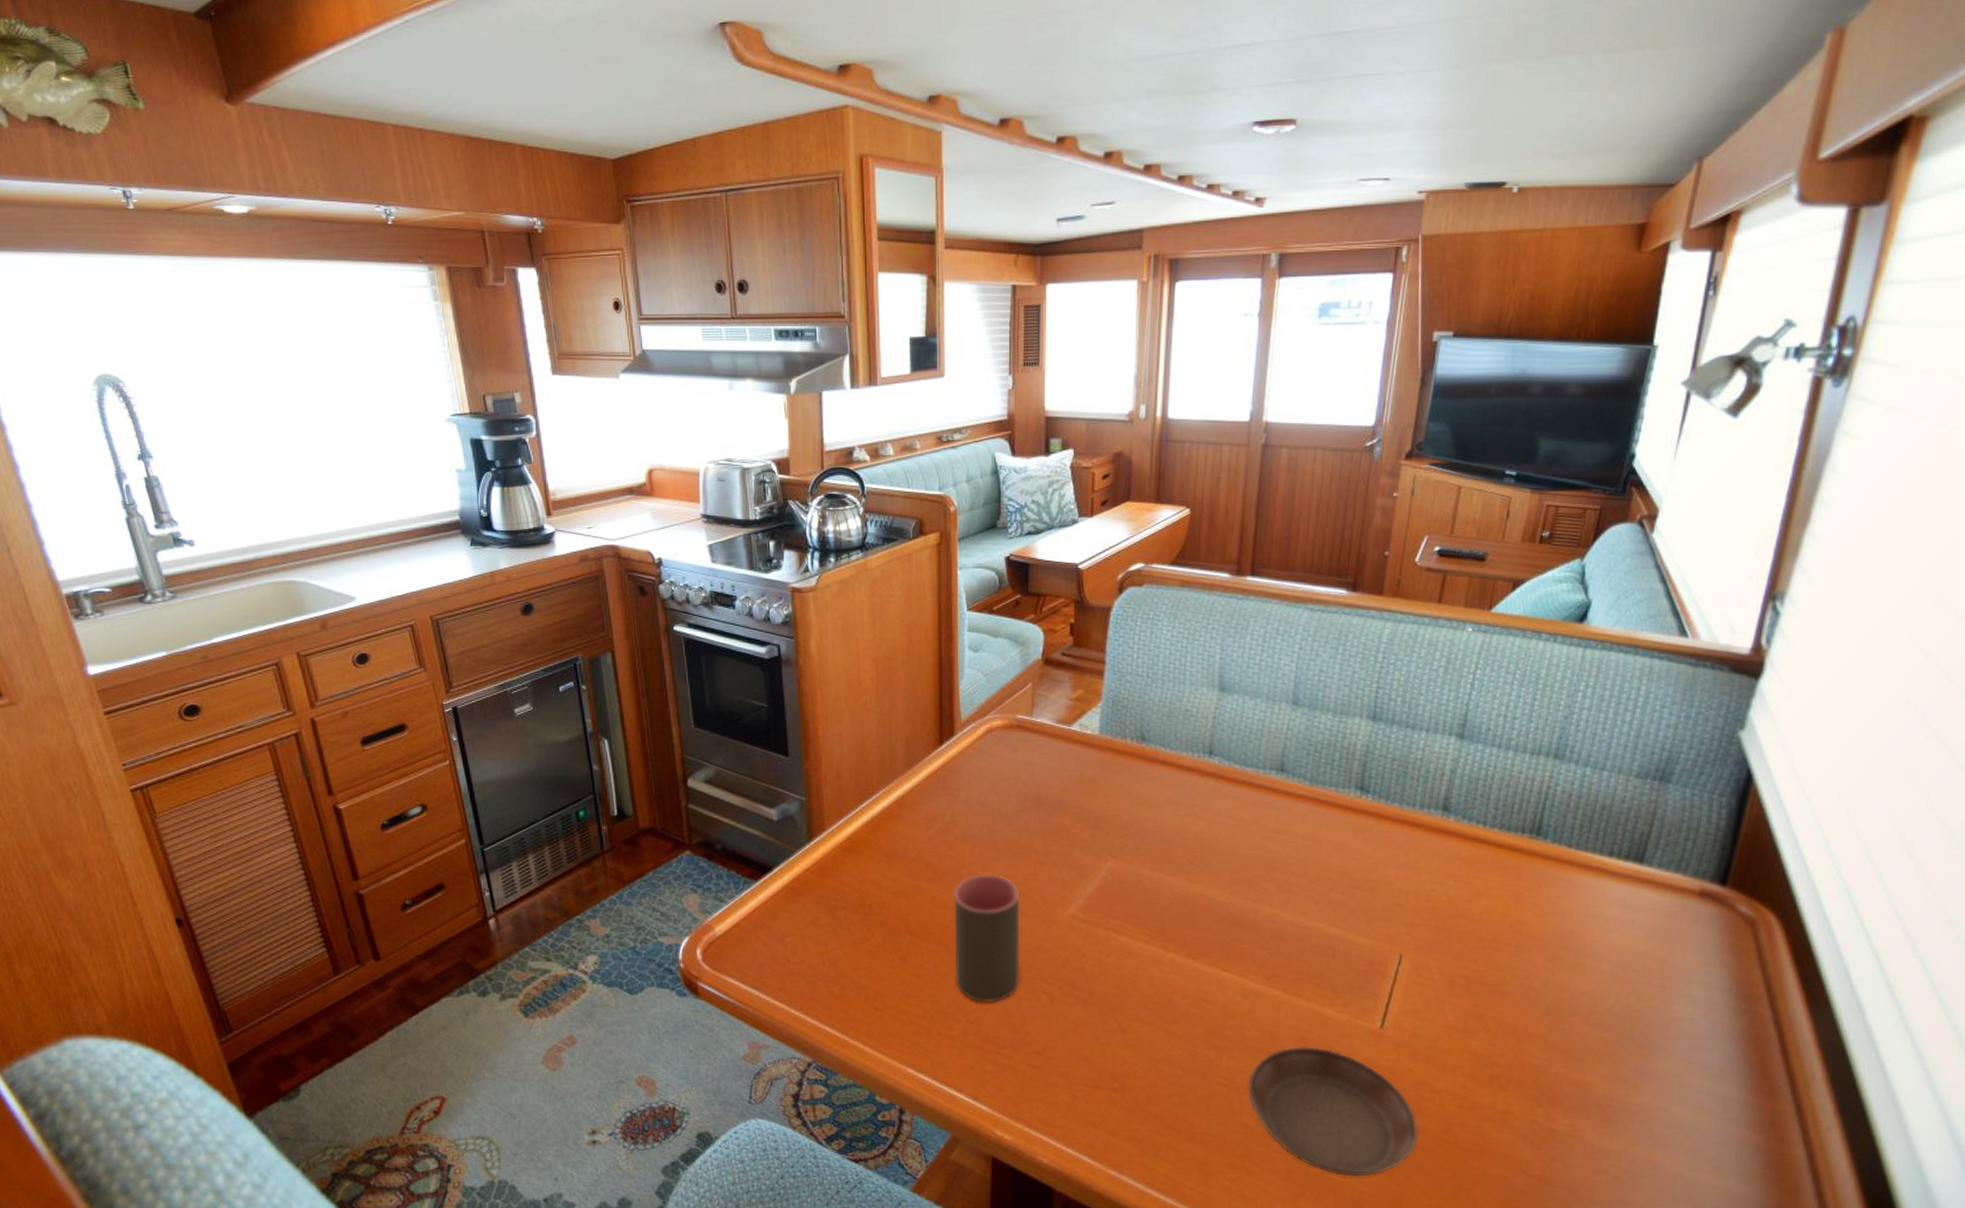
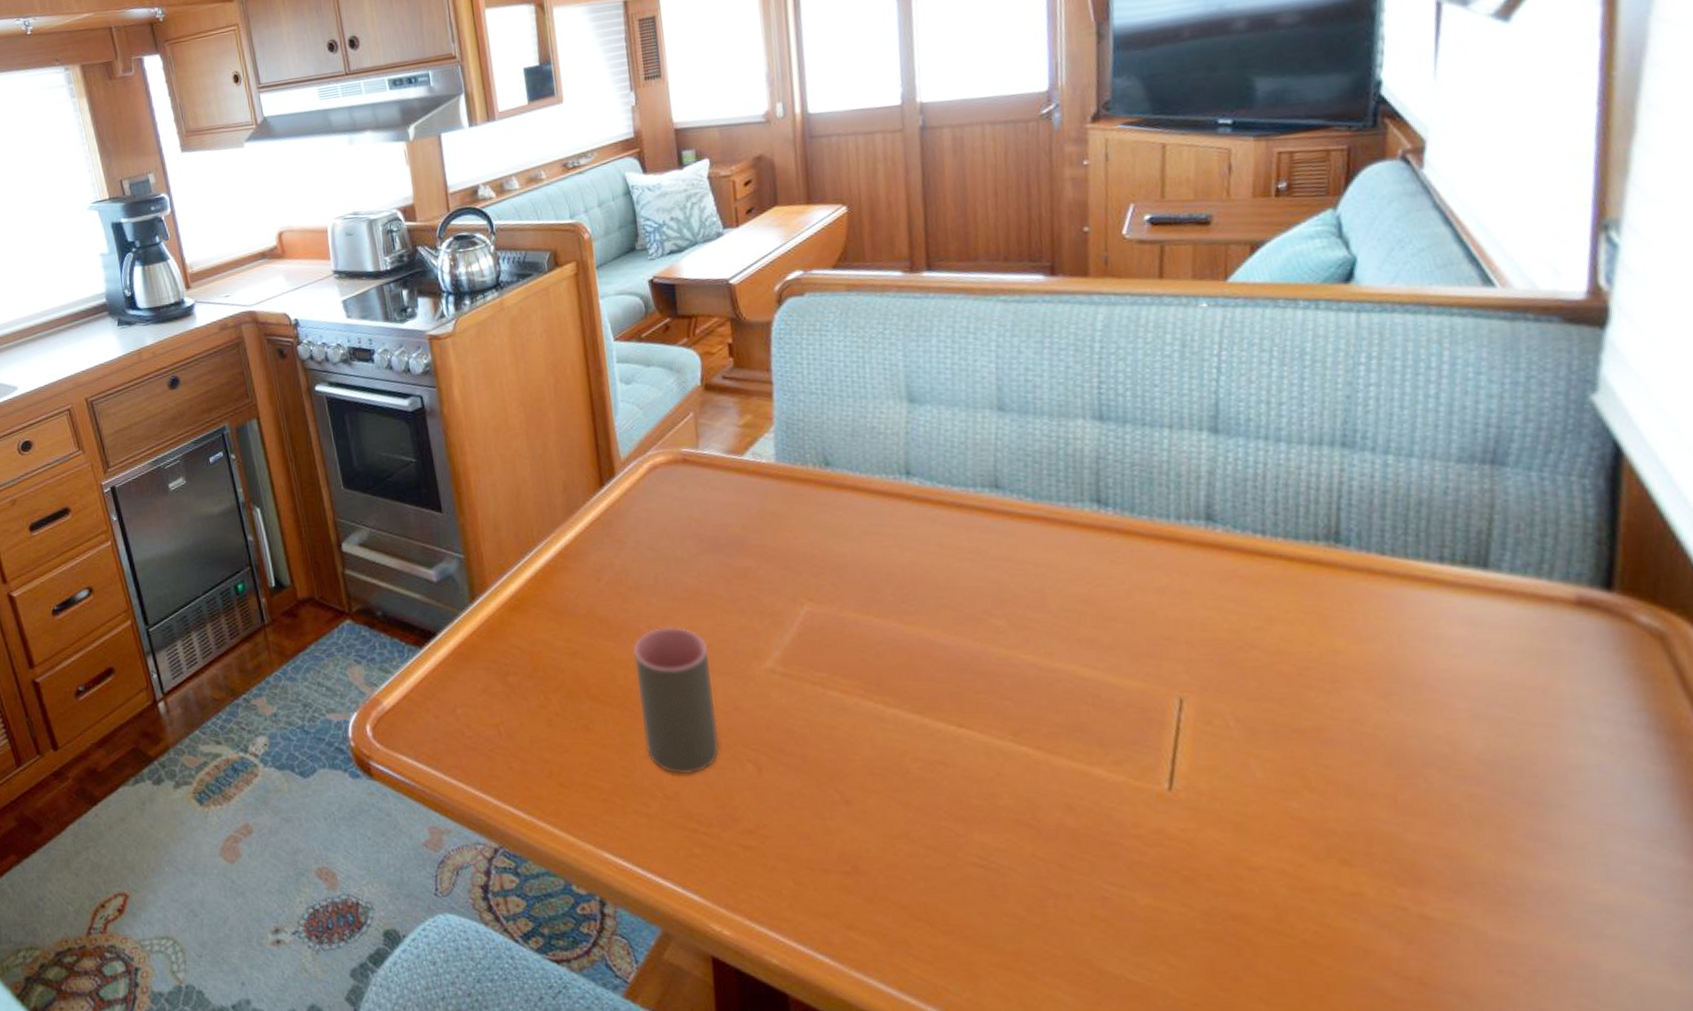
saucer: present [1248,1046,1419,1177] -> none [1009,815,1242,979]

